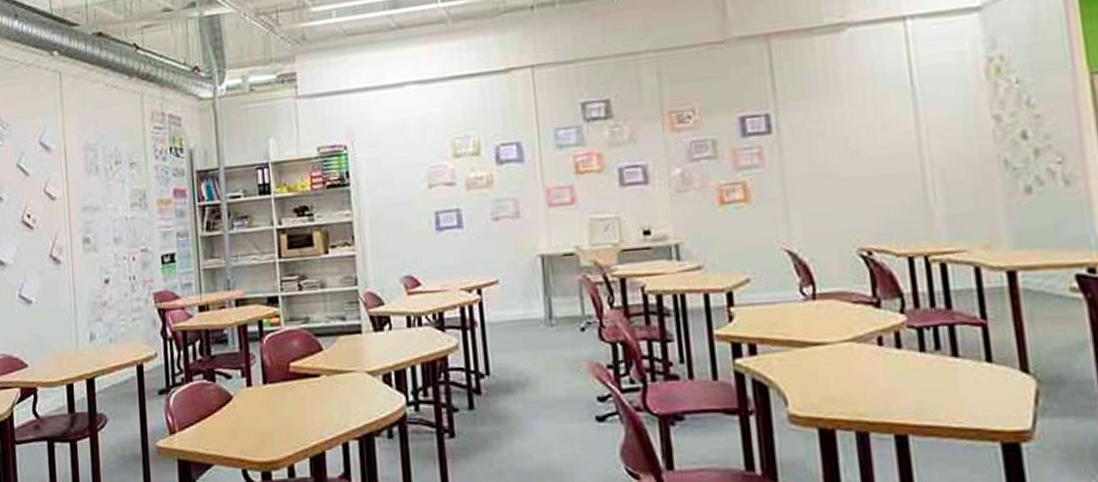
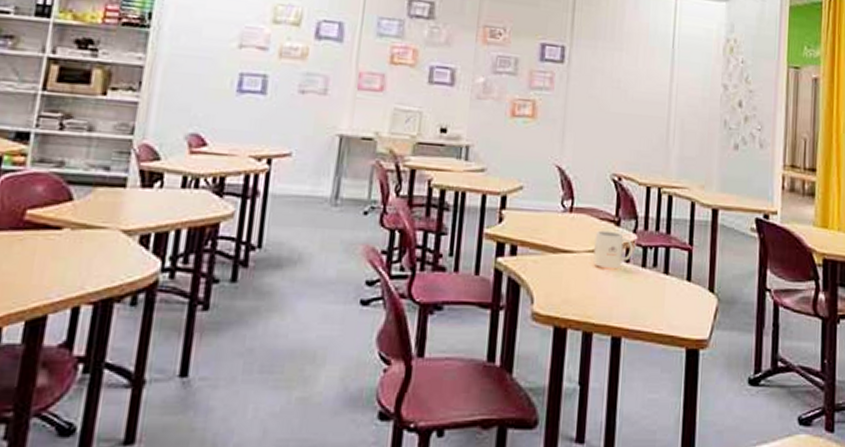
mug: none [850,314,904,359] -> present [593,230,633,270]

